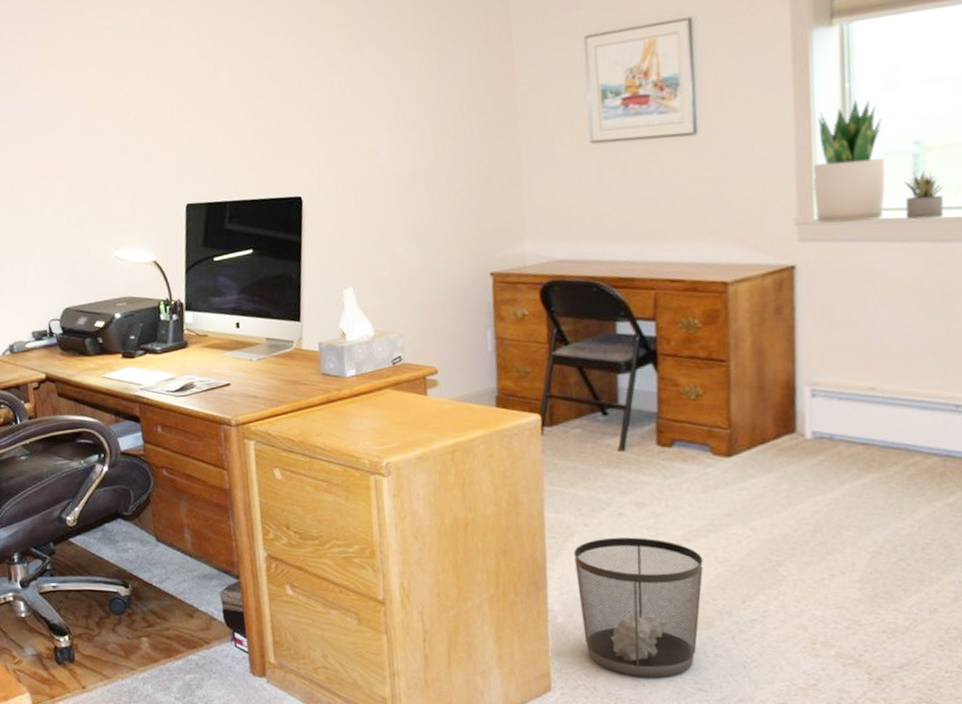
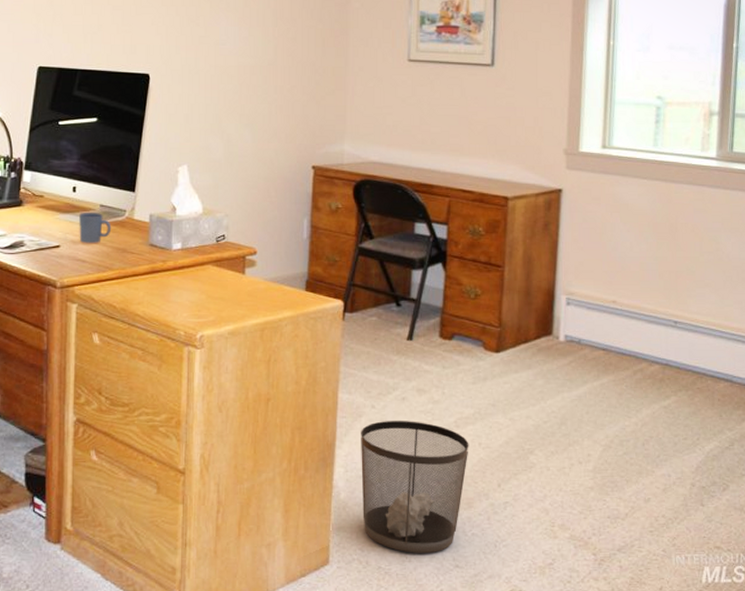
mug: none [246,346,281,380] -> present [79,213,112,244]
planter: present [812,99,885,224] -> none [580,55,636,158]
succulent plant: present [904,170,944,220] -> none [648,121,677,162]

